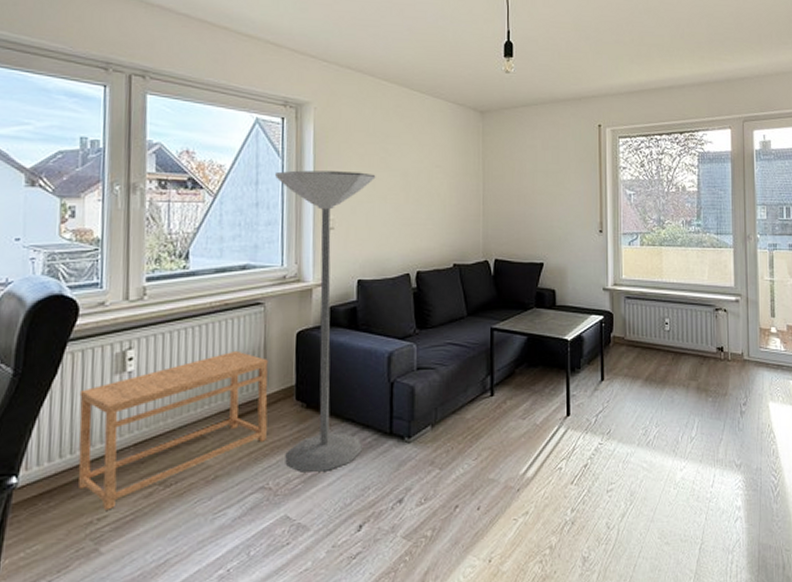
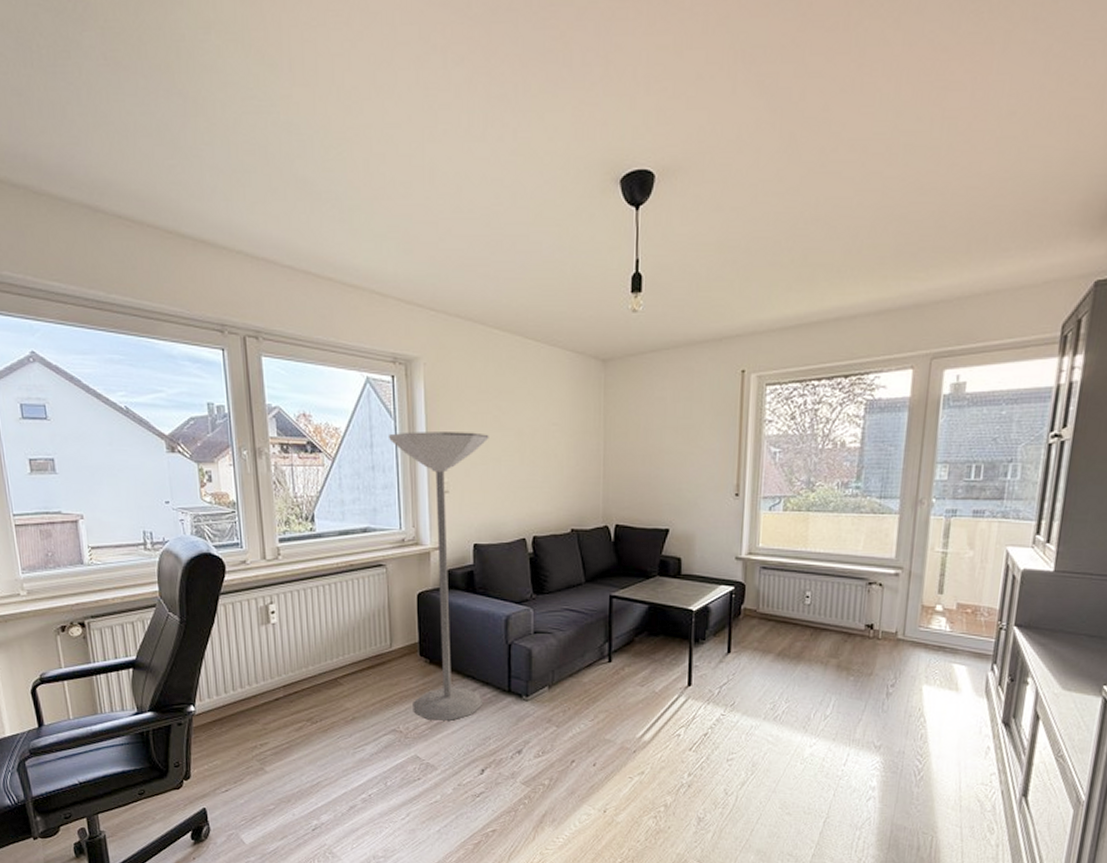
side table: present [78,350,268,510] -> none [234,608,395,738]

